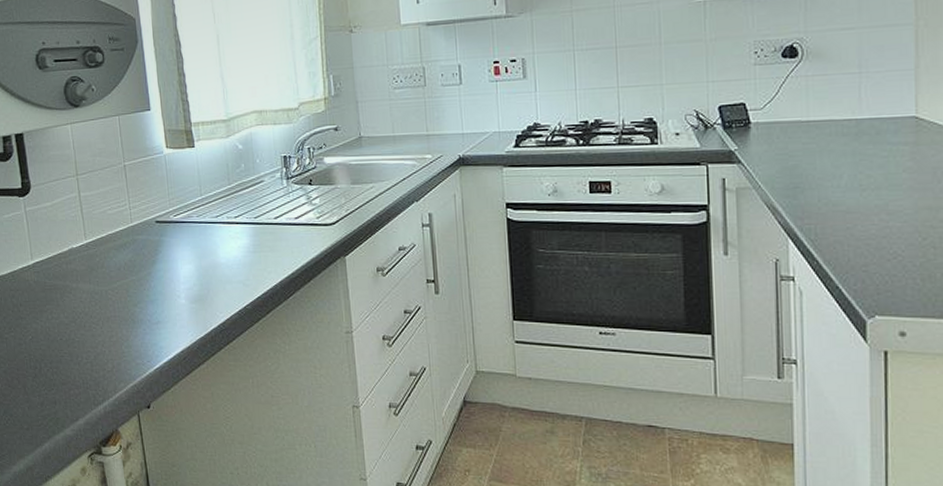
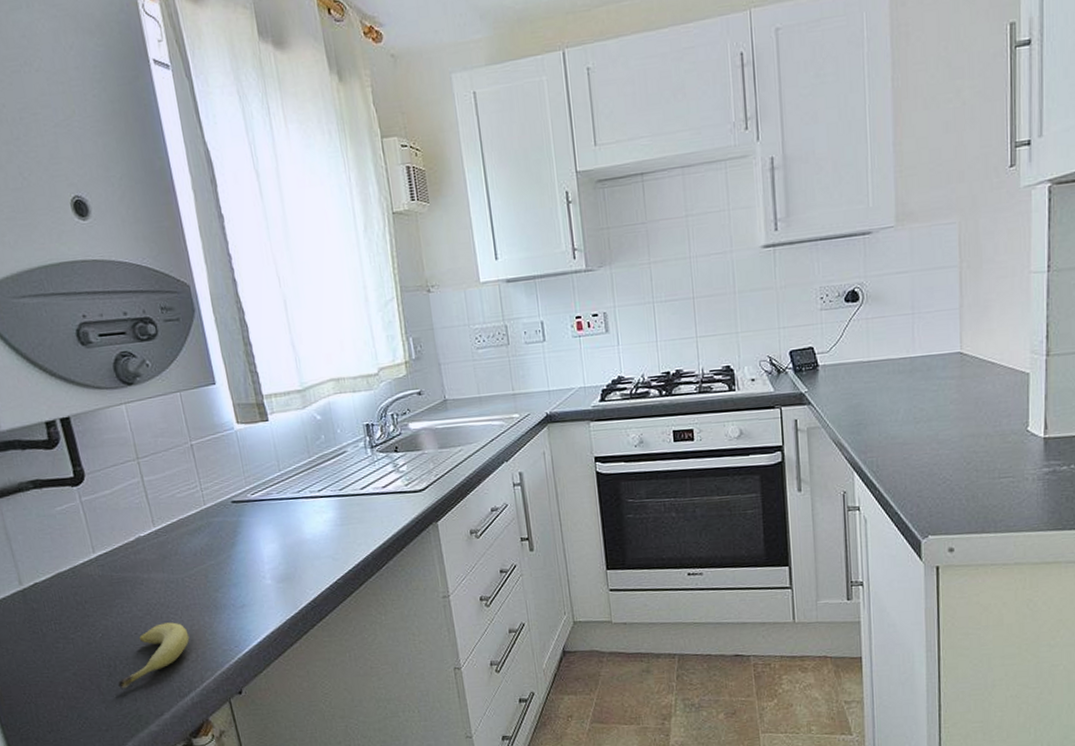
fruit: none [41,332,108,391] -> present [118,622,190,689]

